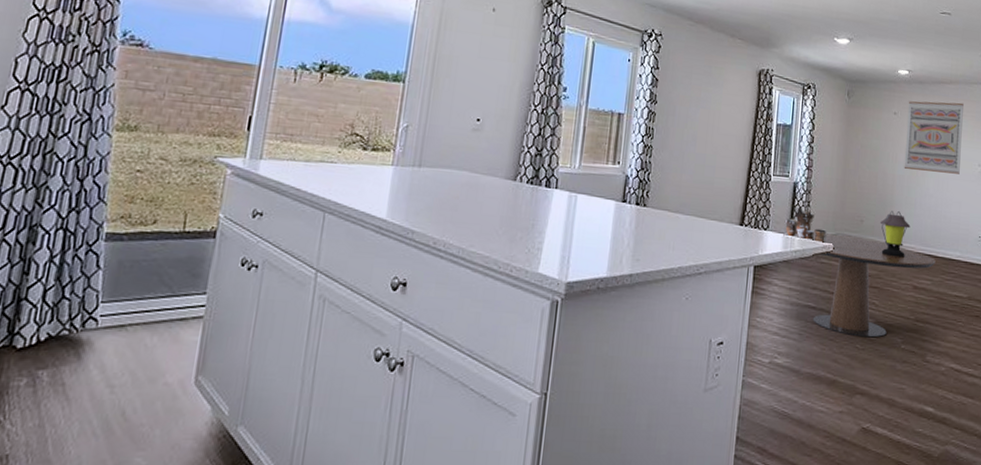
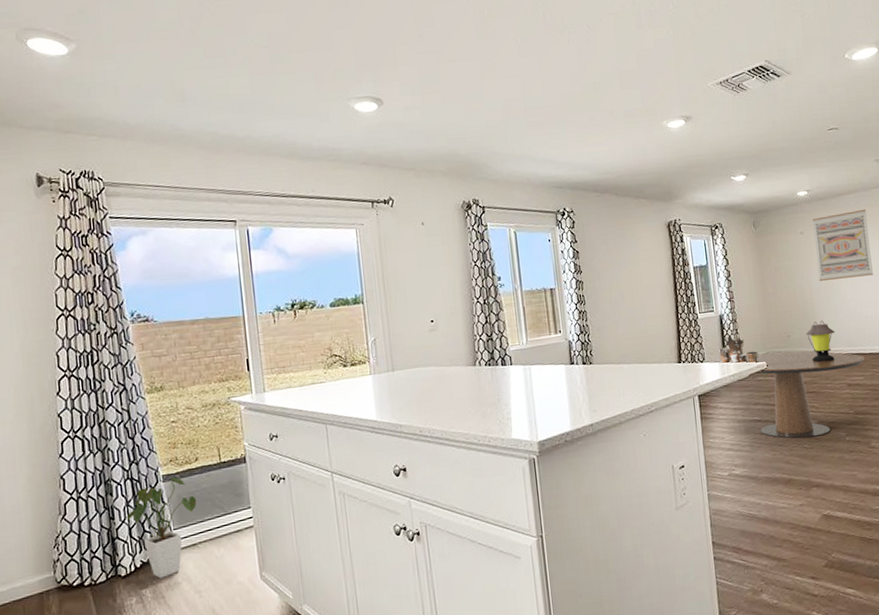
house plant: none [44,234,142,360] -> present [126,475,197,578]

